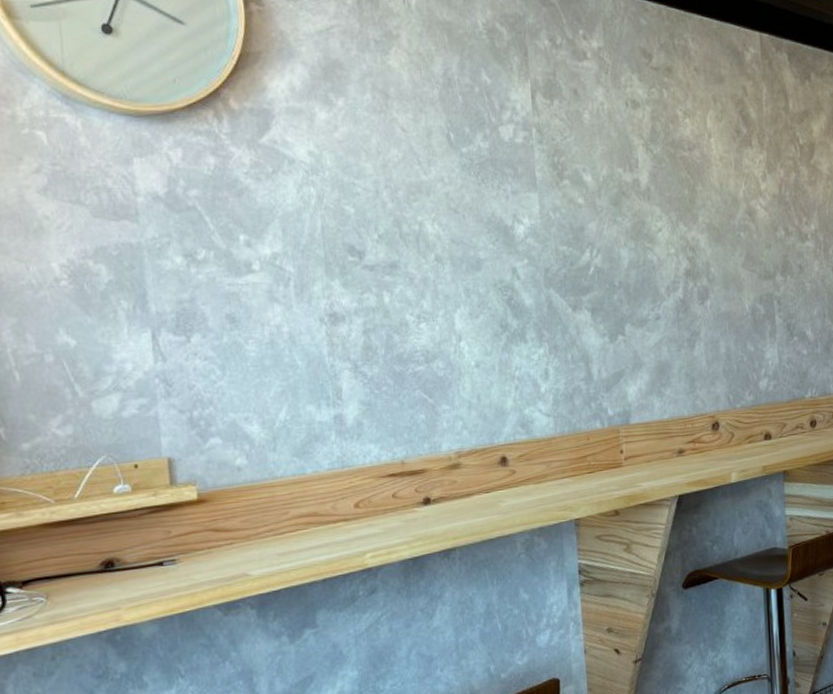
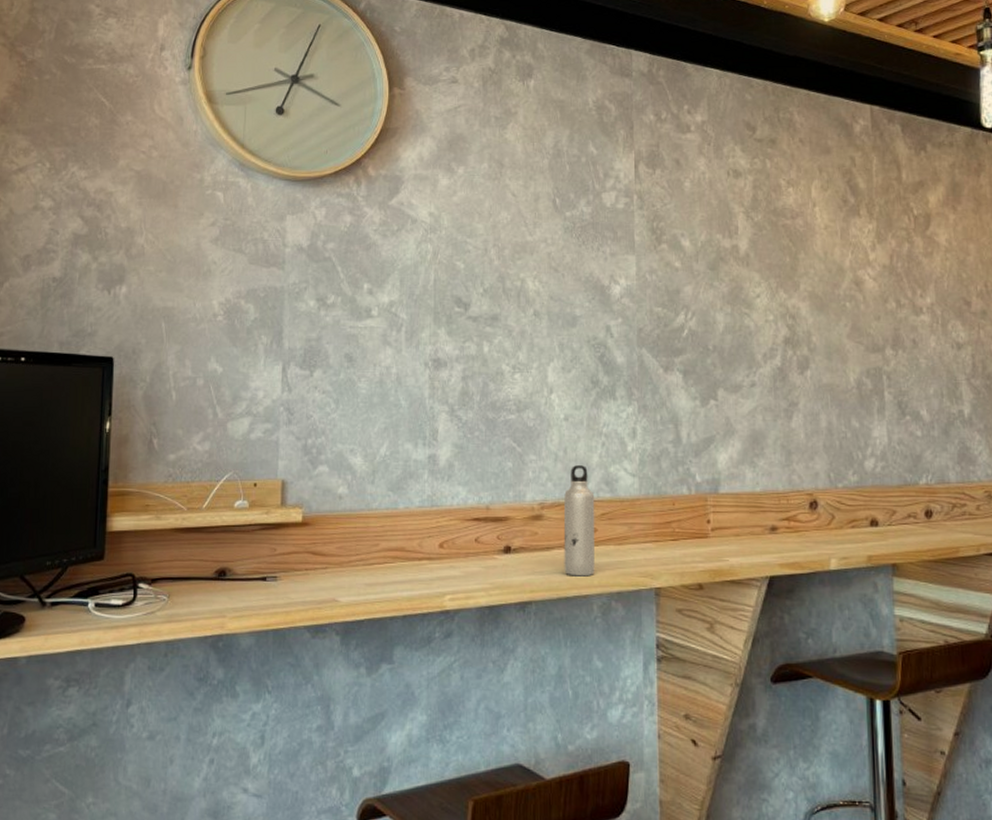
water bottle: none [480,410,516,519] -> present [563,465,595,577]

